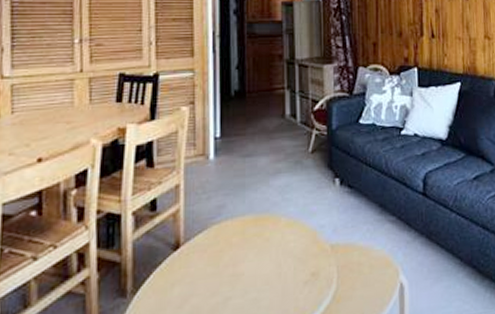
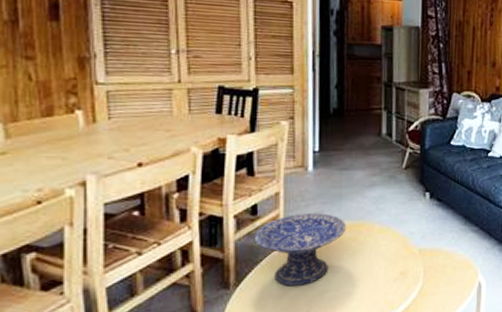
decorative bowl: none [152,206,251,293] -> present [254,212,347,287]

